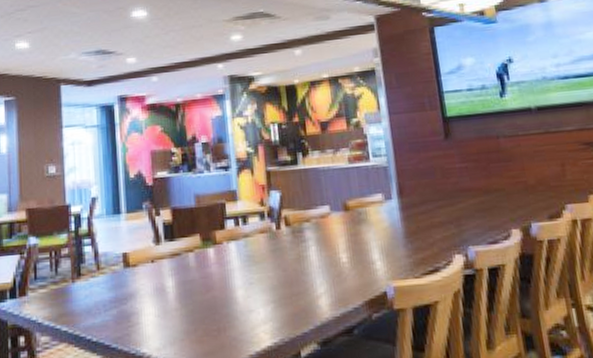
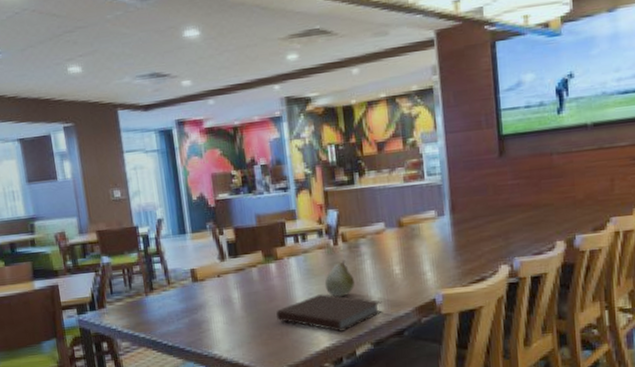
notebook: none [213,284,330,328] -> present [276,294,383,332]
fruit: none [266,246,300,288] -> present [324,260,355,297]

